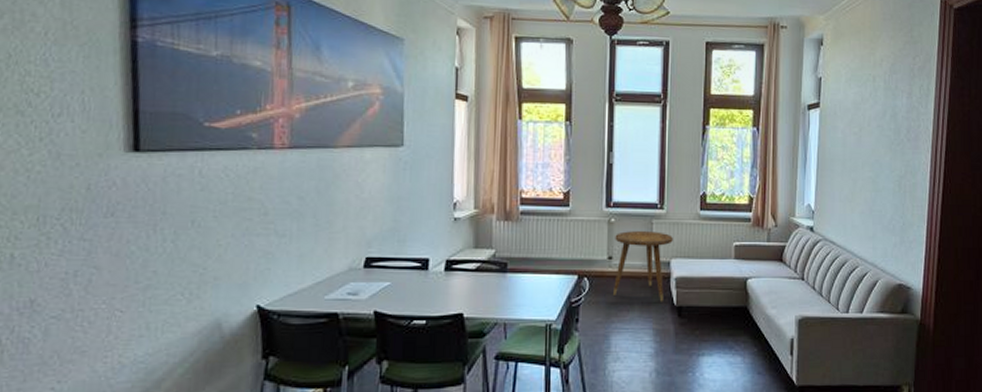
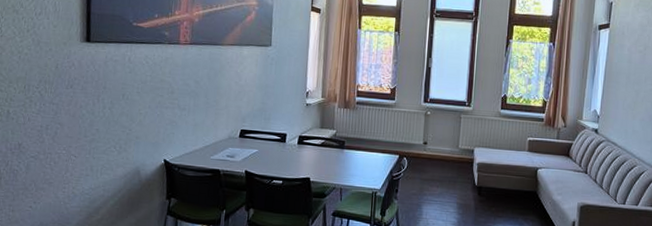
side table: present [613,231,673,302] -> none [426,122,477,182]

